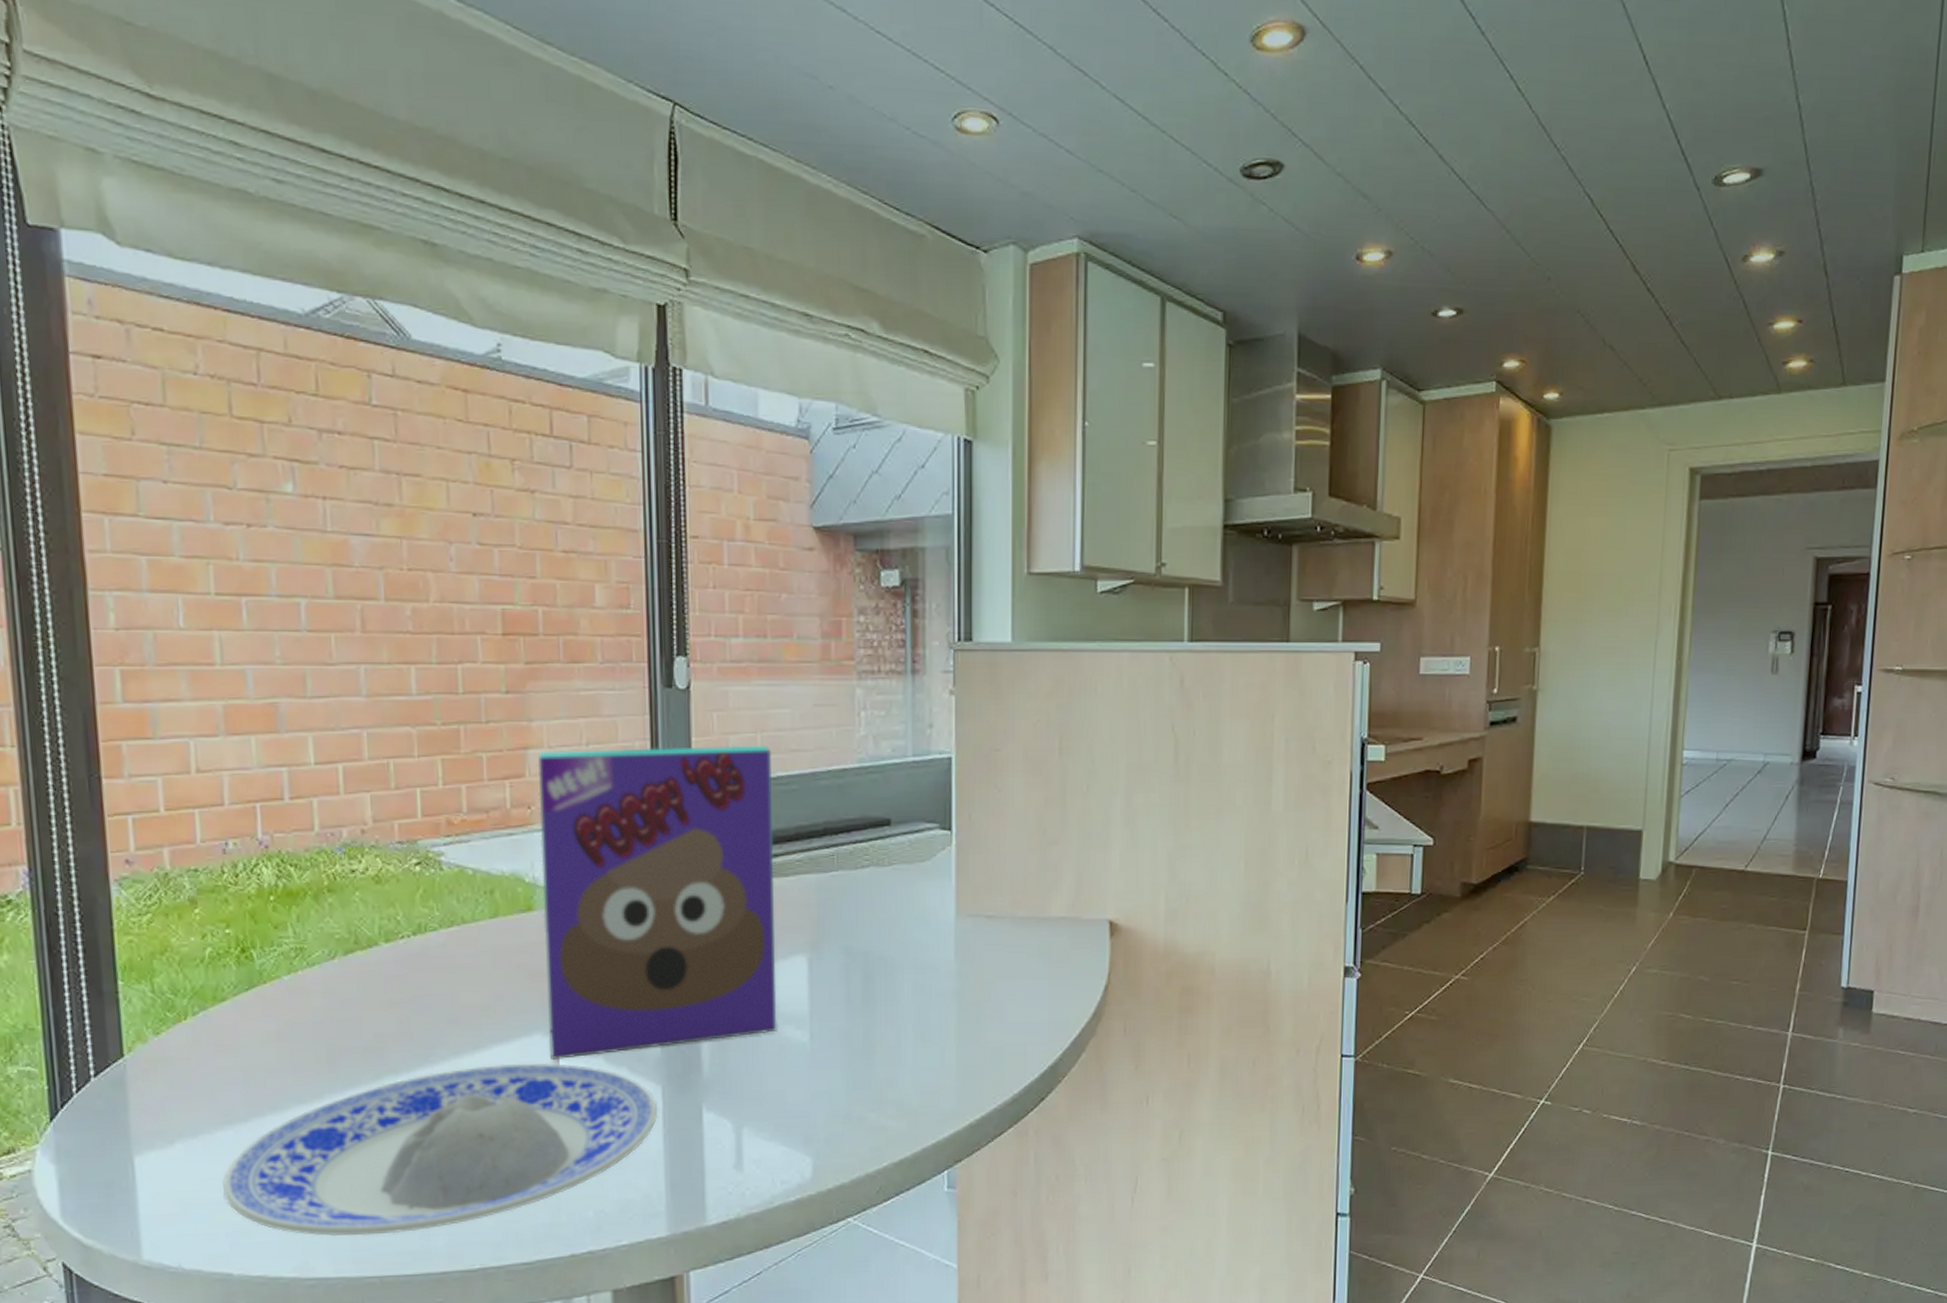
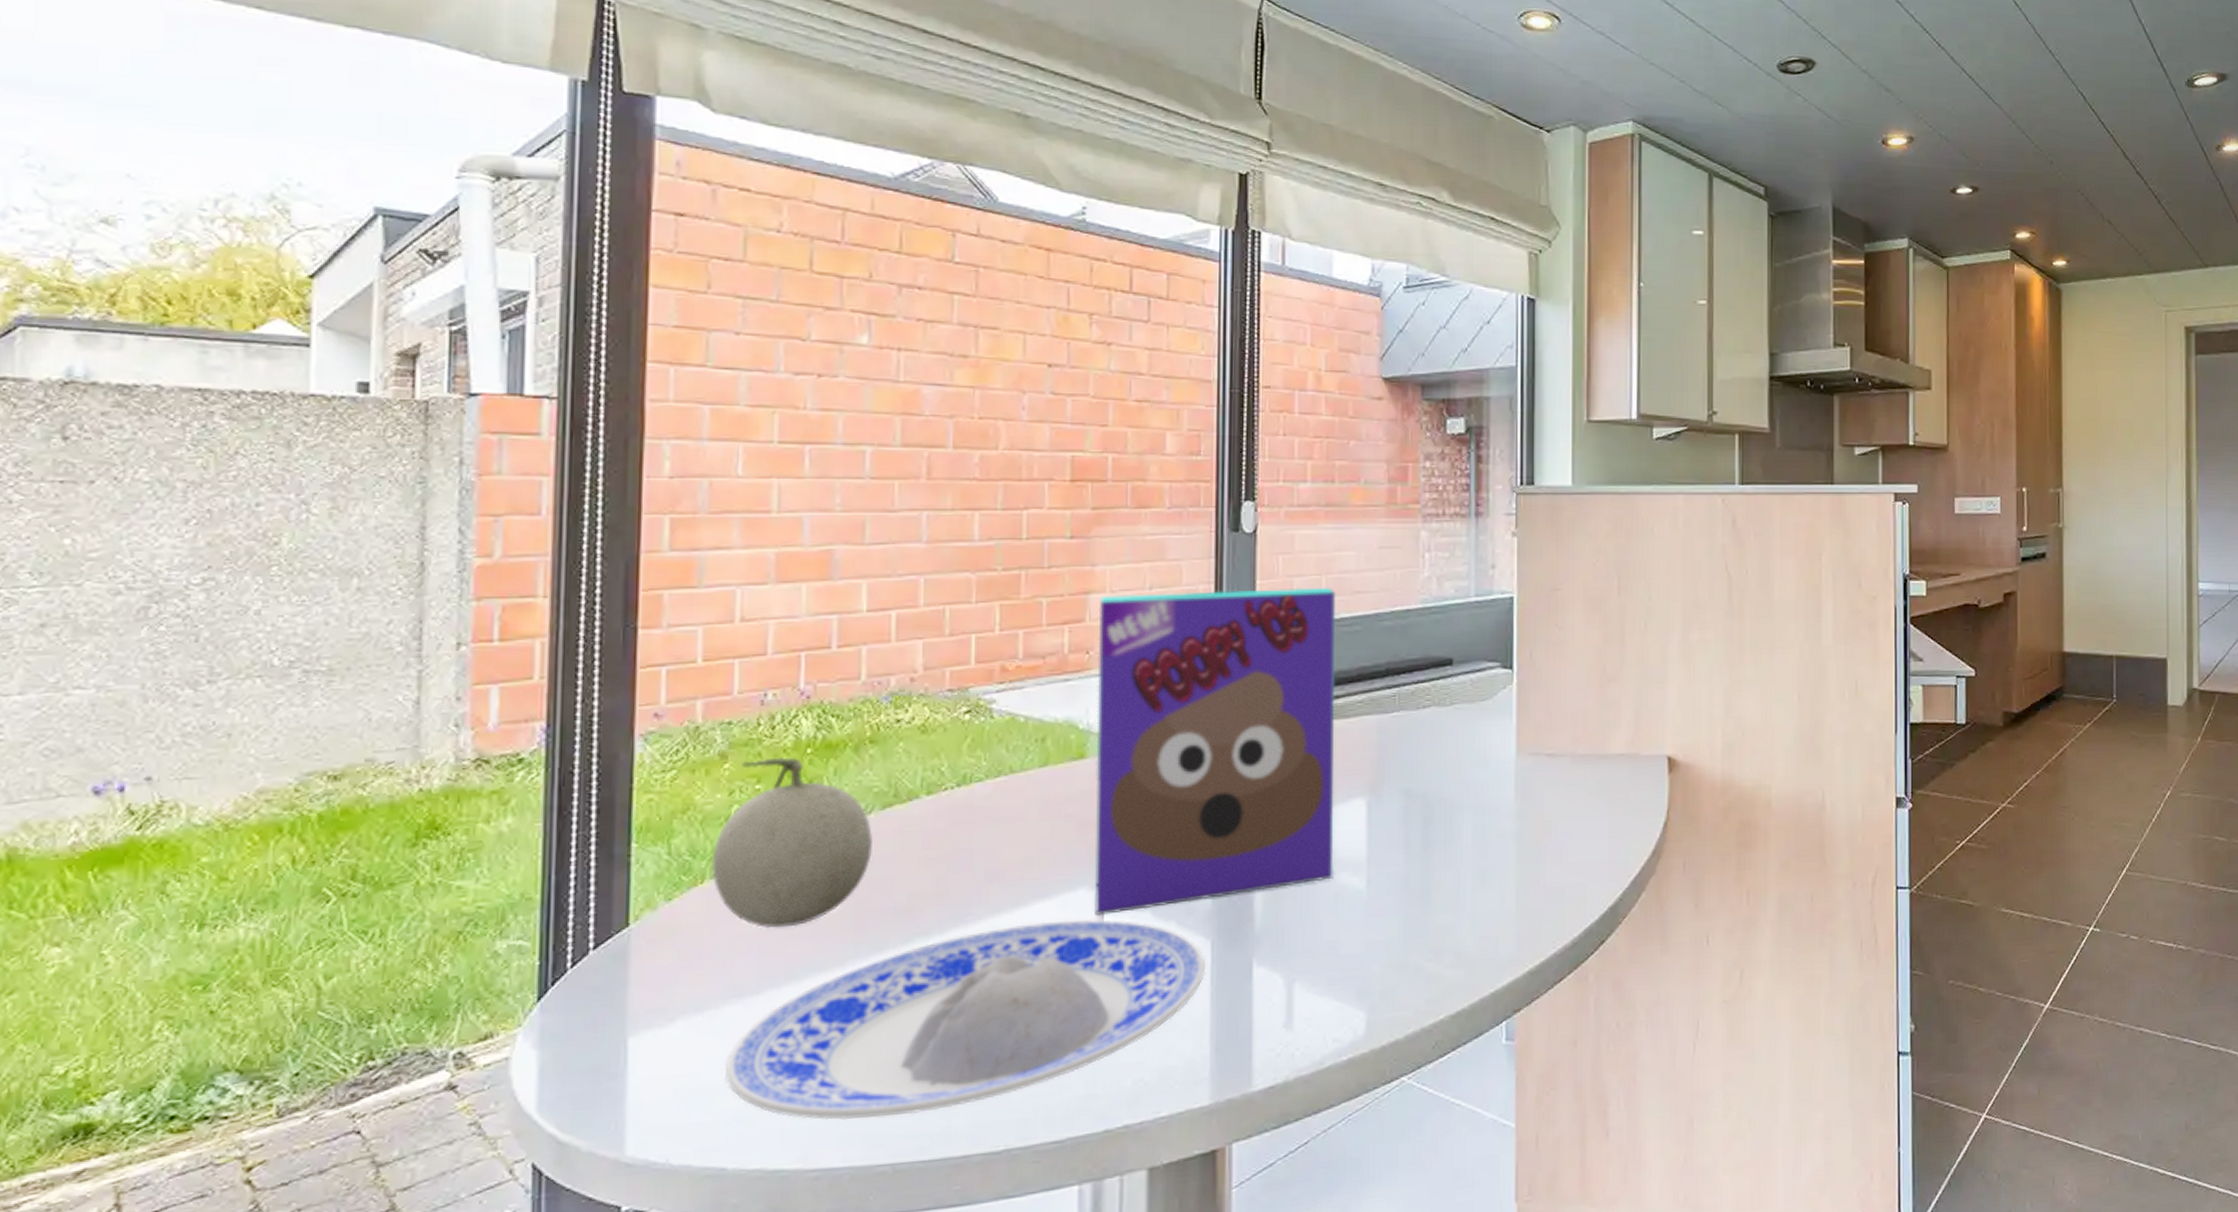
fruit: none [192,903,339,1063] -> present [711,757,874,929]

